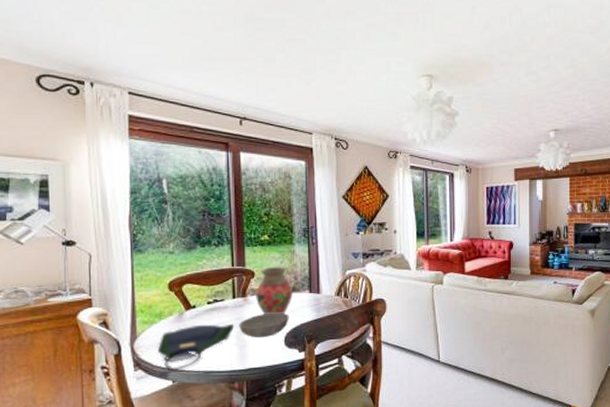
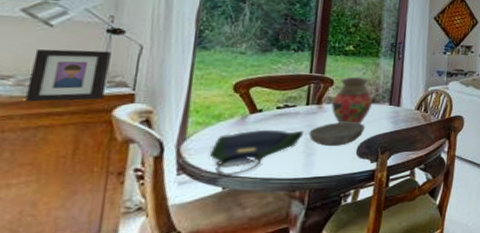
picture frame: none [13,262,69,312] -> present [25,49,111,102]

